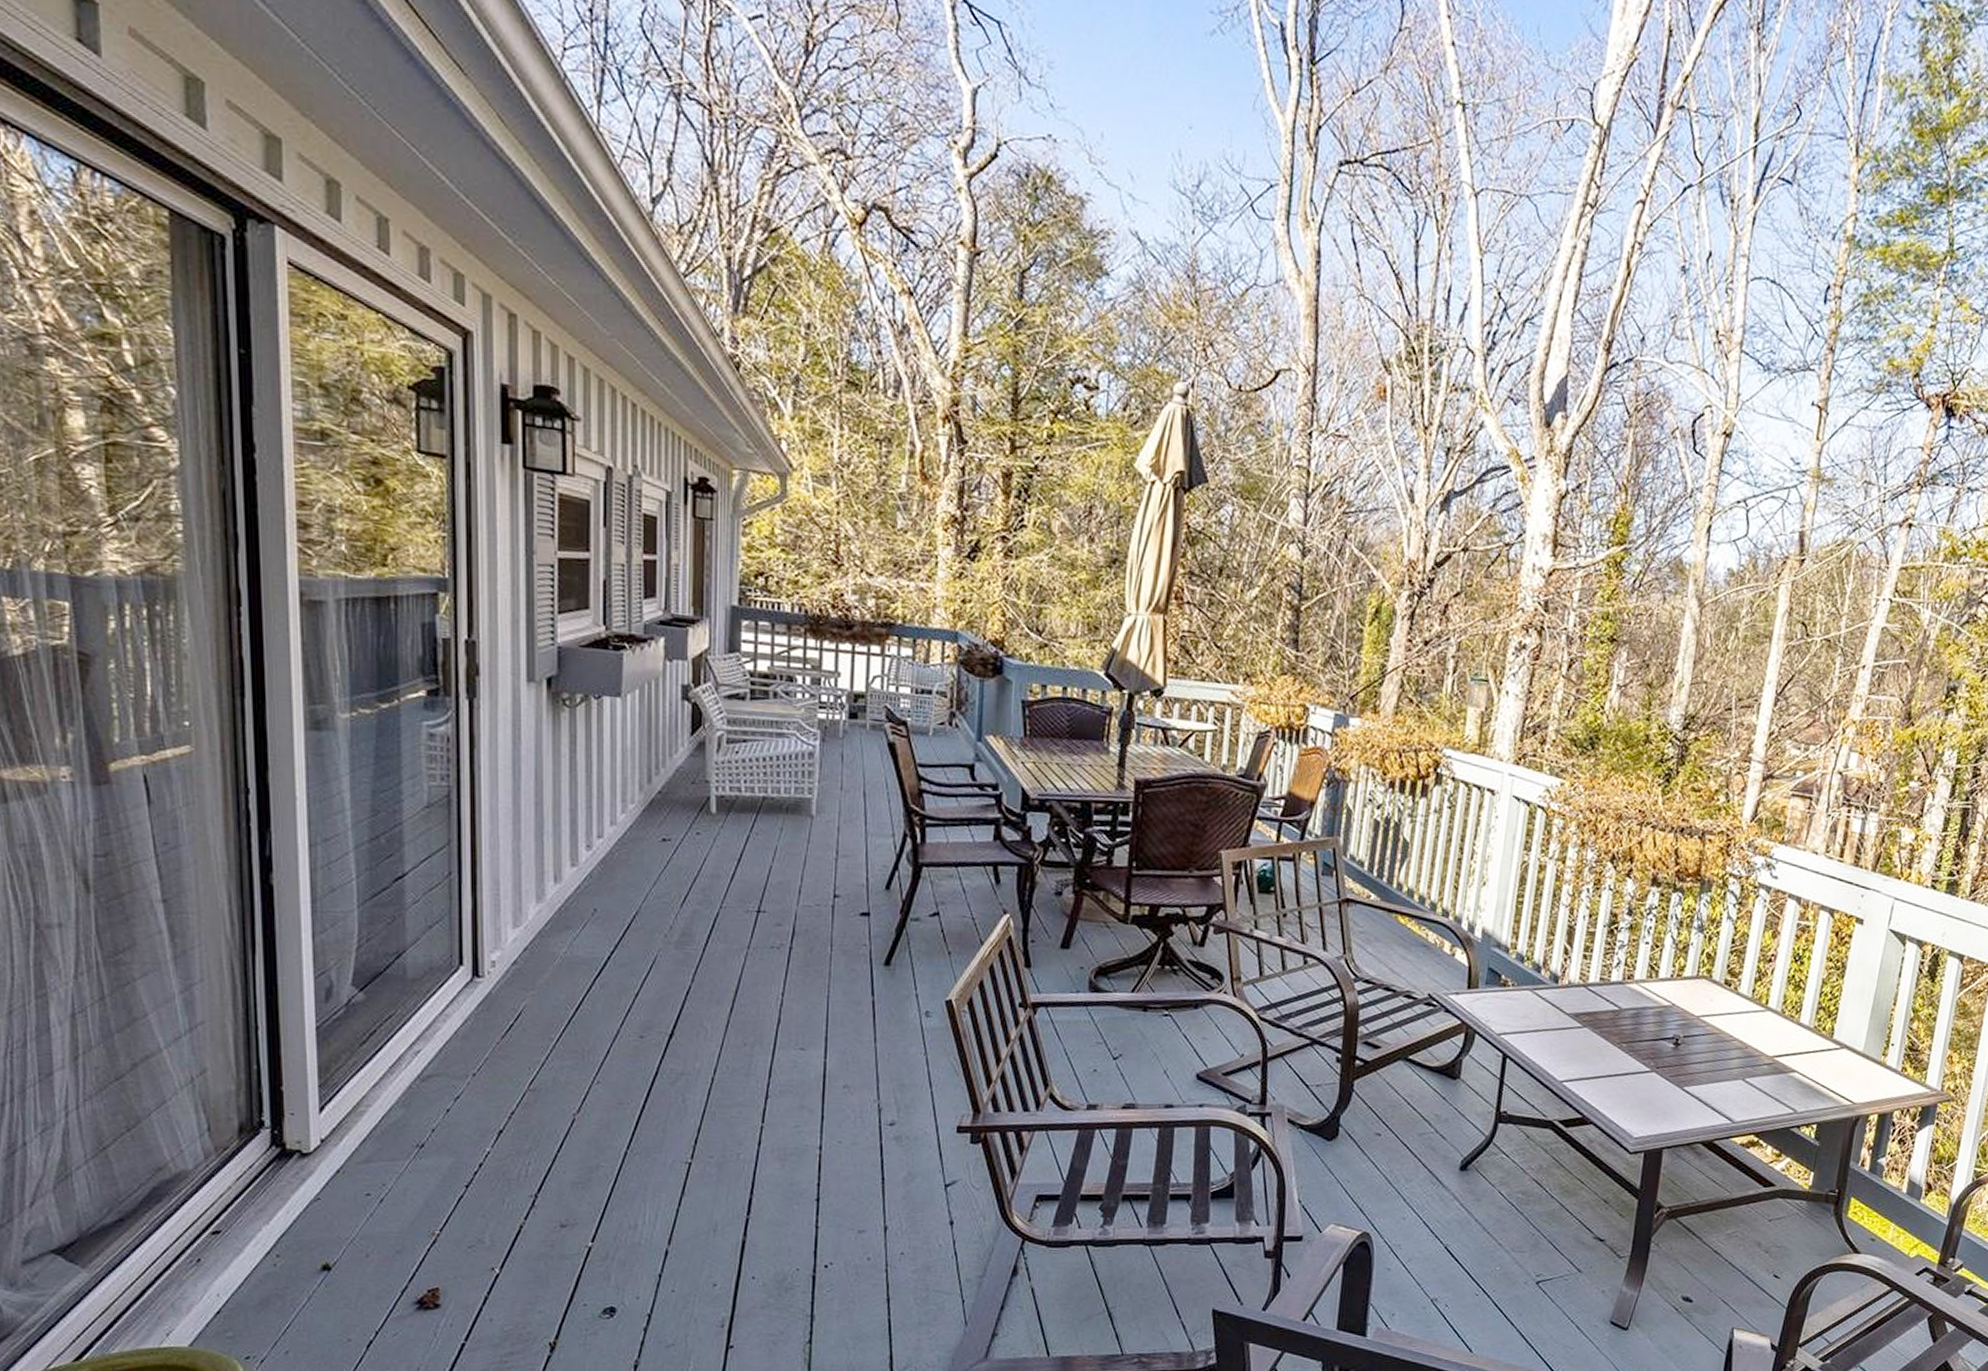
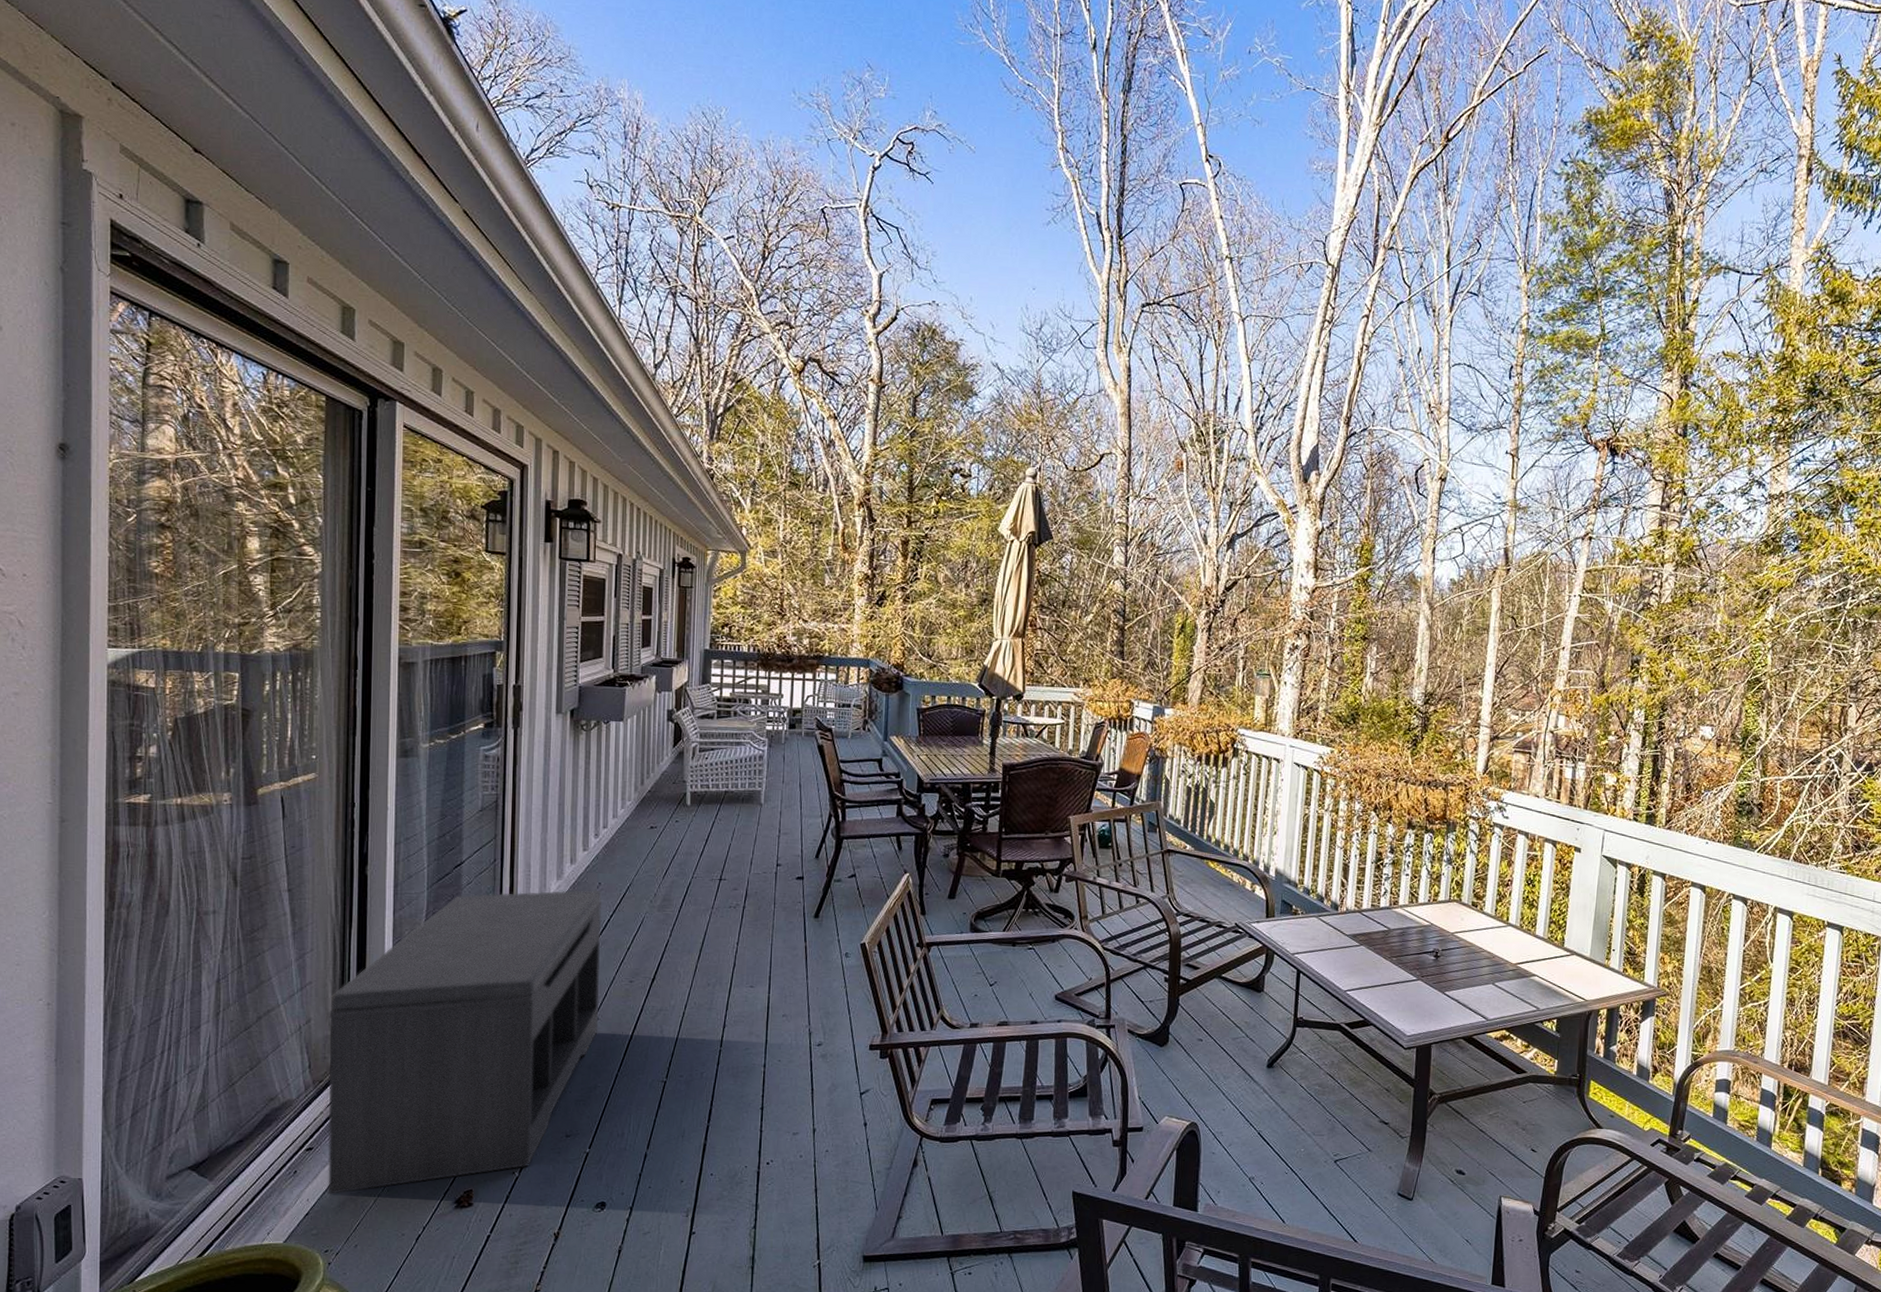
bench: none [231,916,600,1289] -> present [328,889,602,1194]

